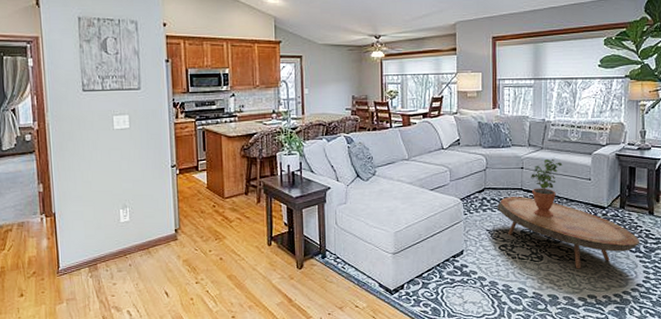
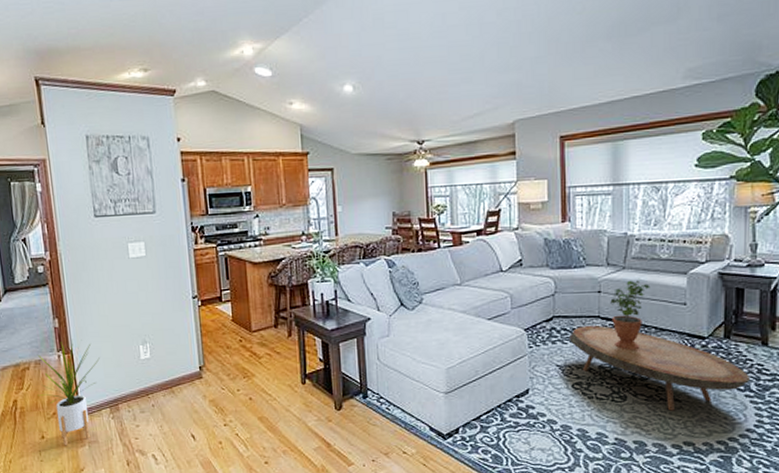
house plant: none [19,203,81,304] -> present [37,339,100,446]

